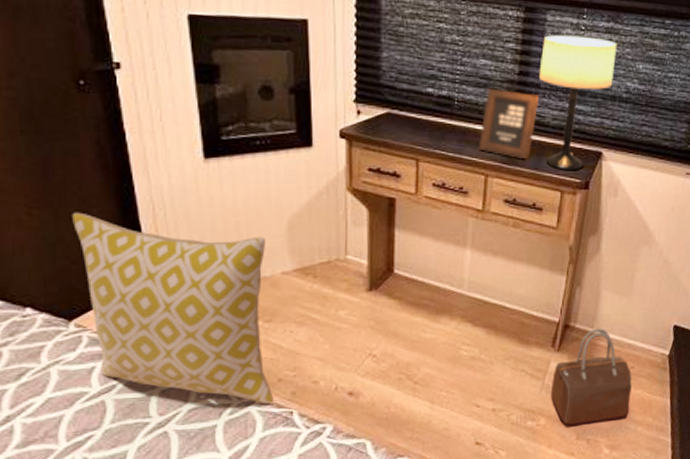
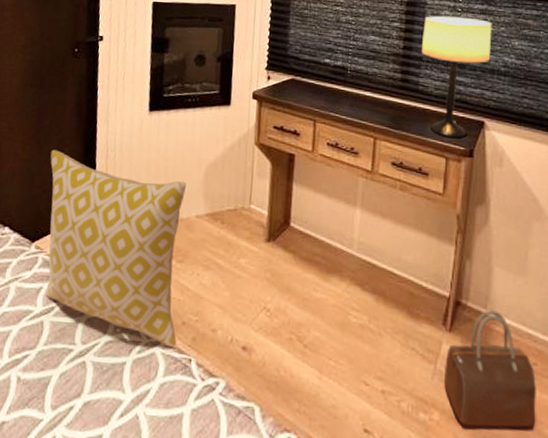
picture frame: present [478,88,539,160] -> none [367,60,422,125]

